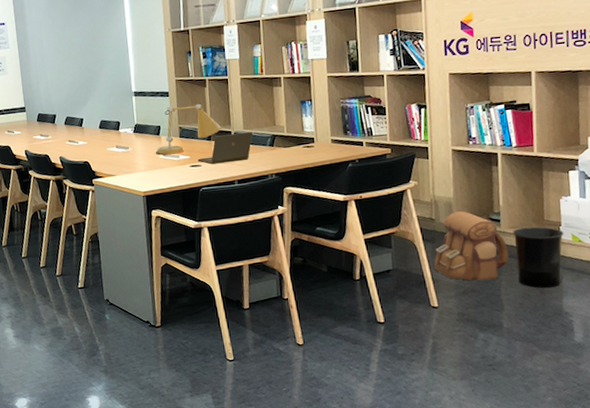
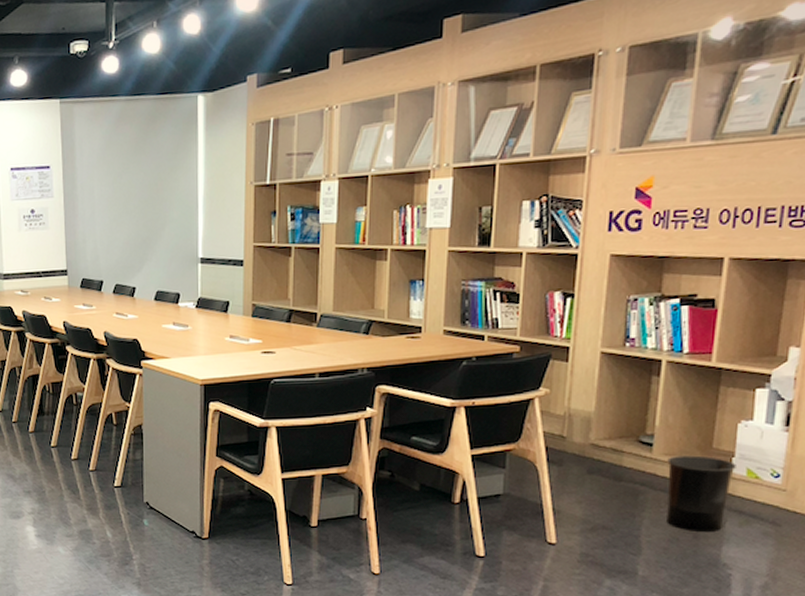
table lamp: present [156,103,221,155] -> none [221,276,305,337]
laptop: present [197,131,253,165] -> none [271,314,344,352]
backpack: present [434,211,509,281] -> none [558,430,658,517]

